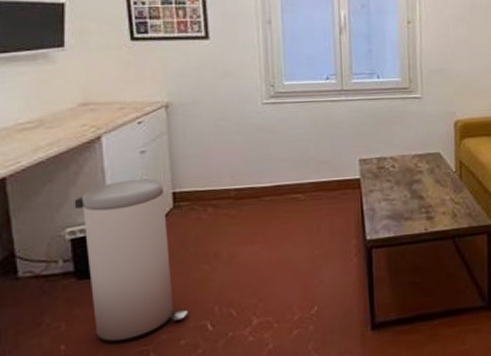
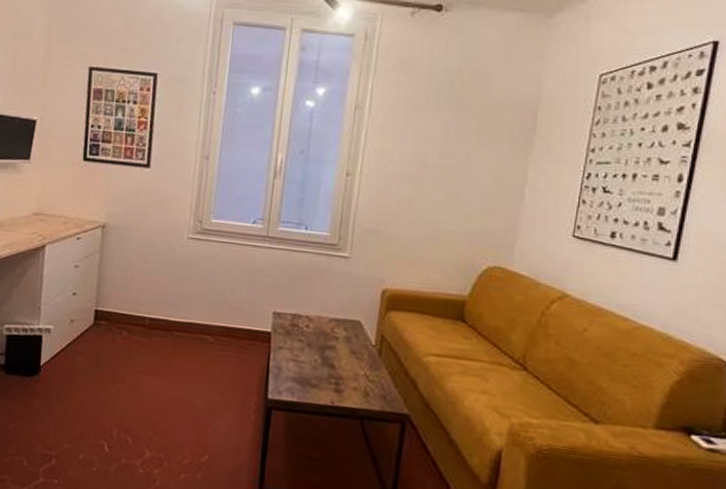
pedal bin: present [74,178,189,345] -> none [12,290,91,444]

